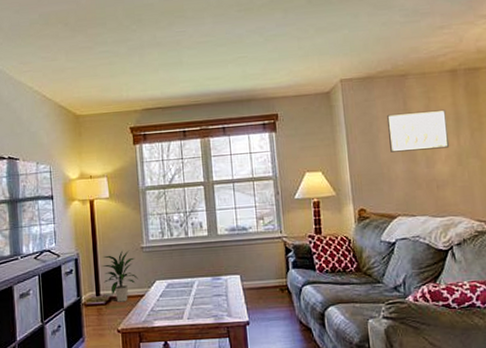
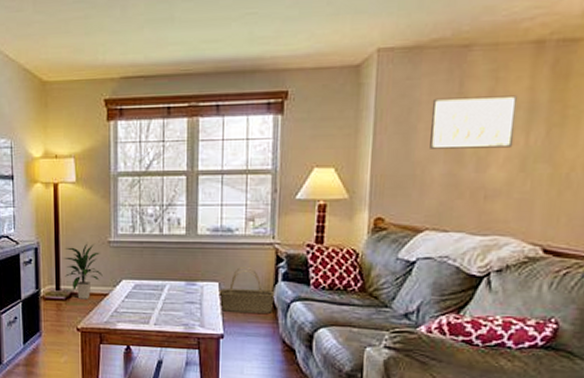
basket: none [241,258,289,301] -> present [218,266,275,314]

